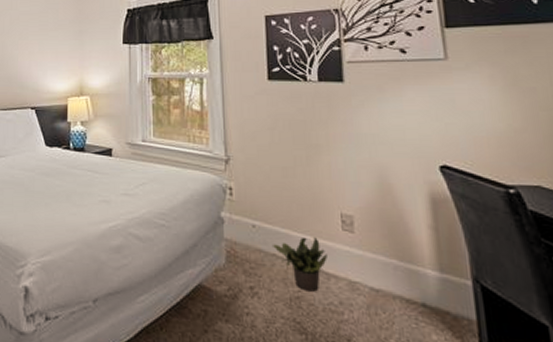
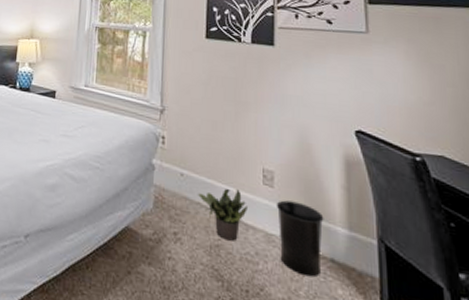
waste bin: none [357,245,412,324] -> present [276,200,324,277]

